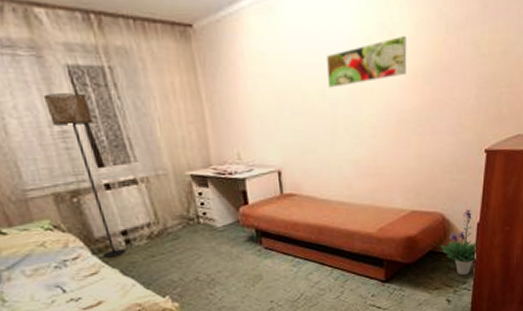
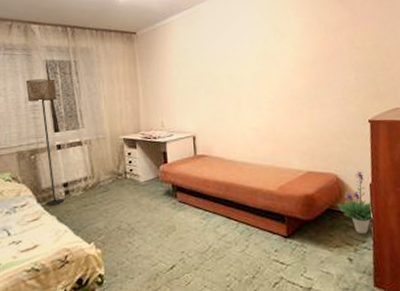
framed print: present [327,35,407,88] -> none [233,36,296,73]

